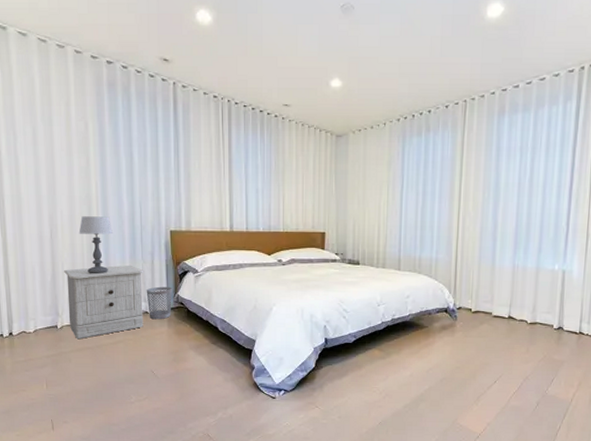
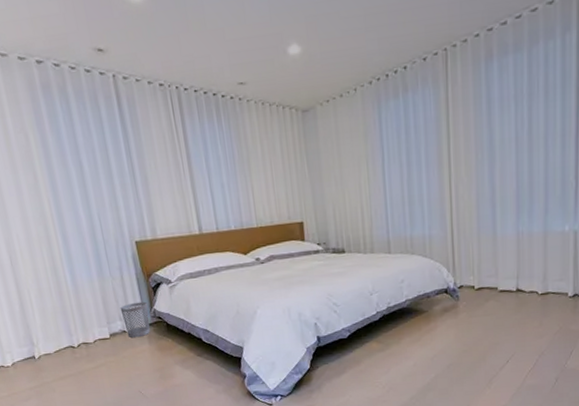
nightstand: present [64,265,144,340] -> none [31,283,123,368]
table lamp: present [79,216,113,274] -> none [39,234,77,299]

